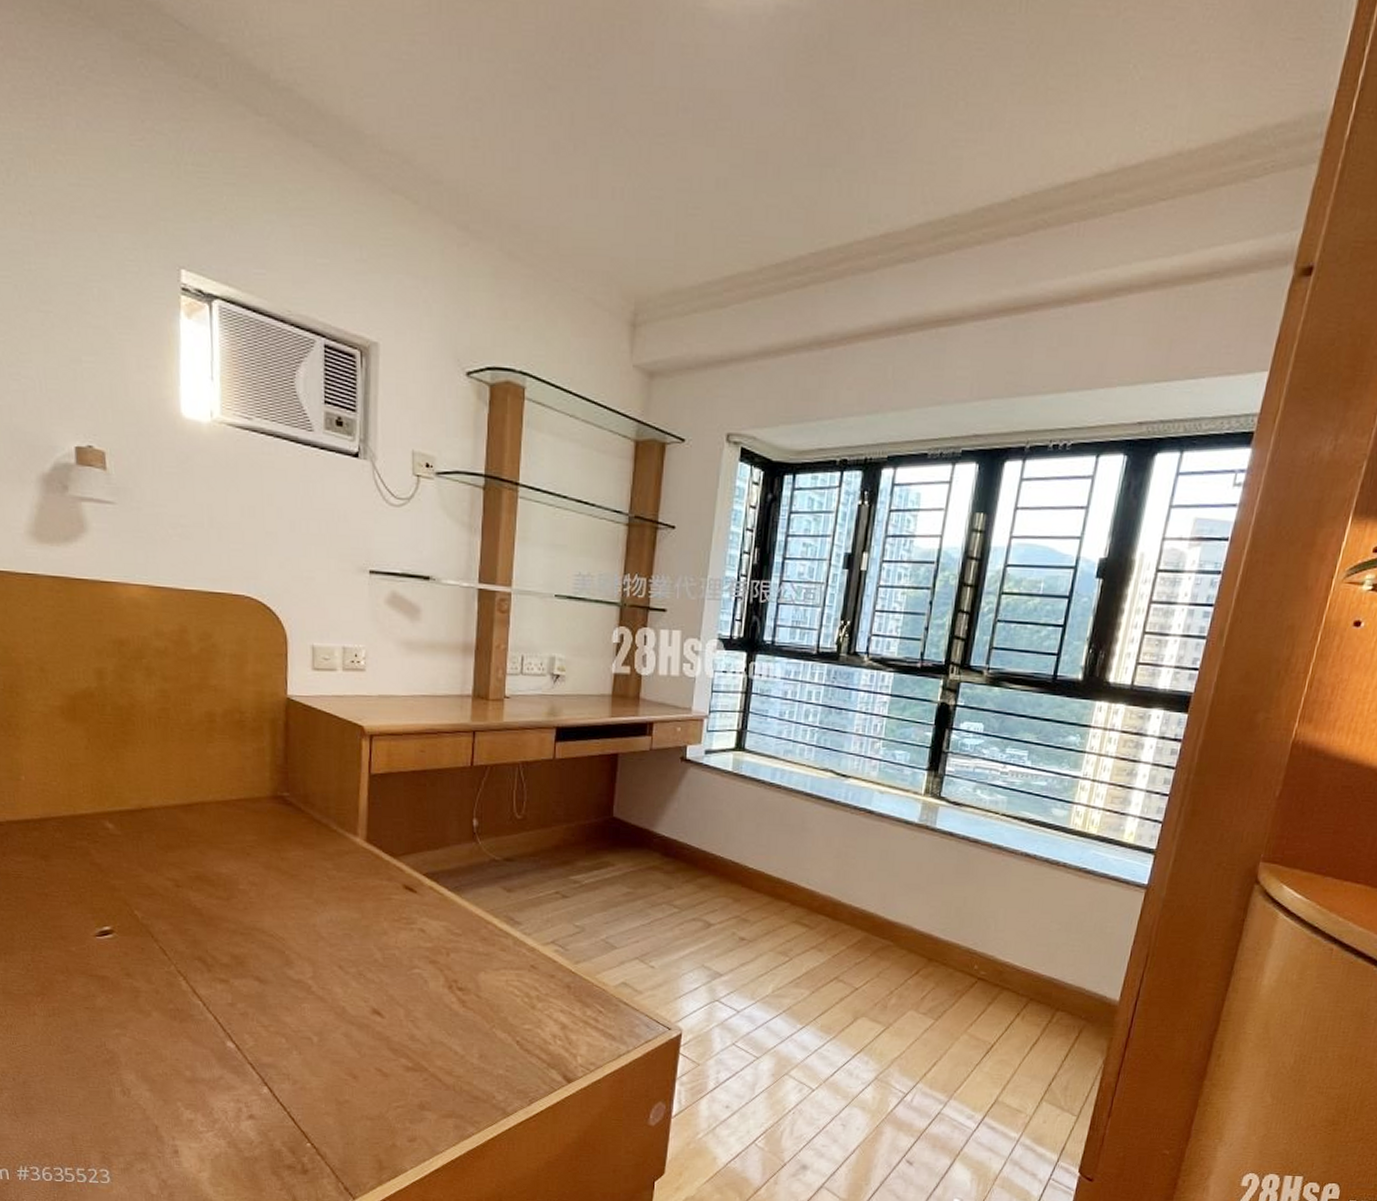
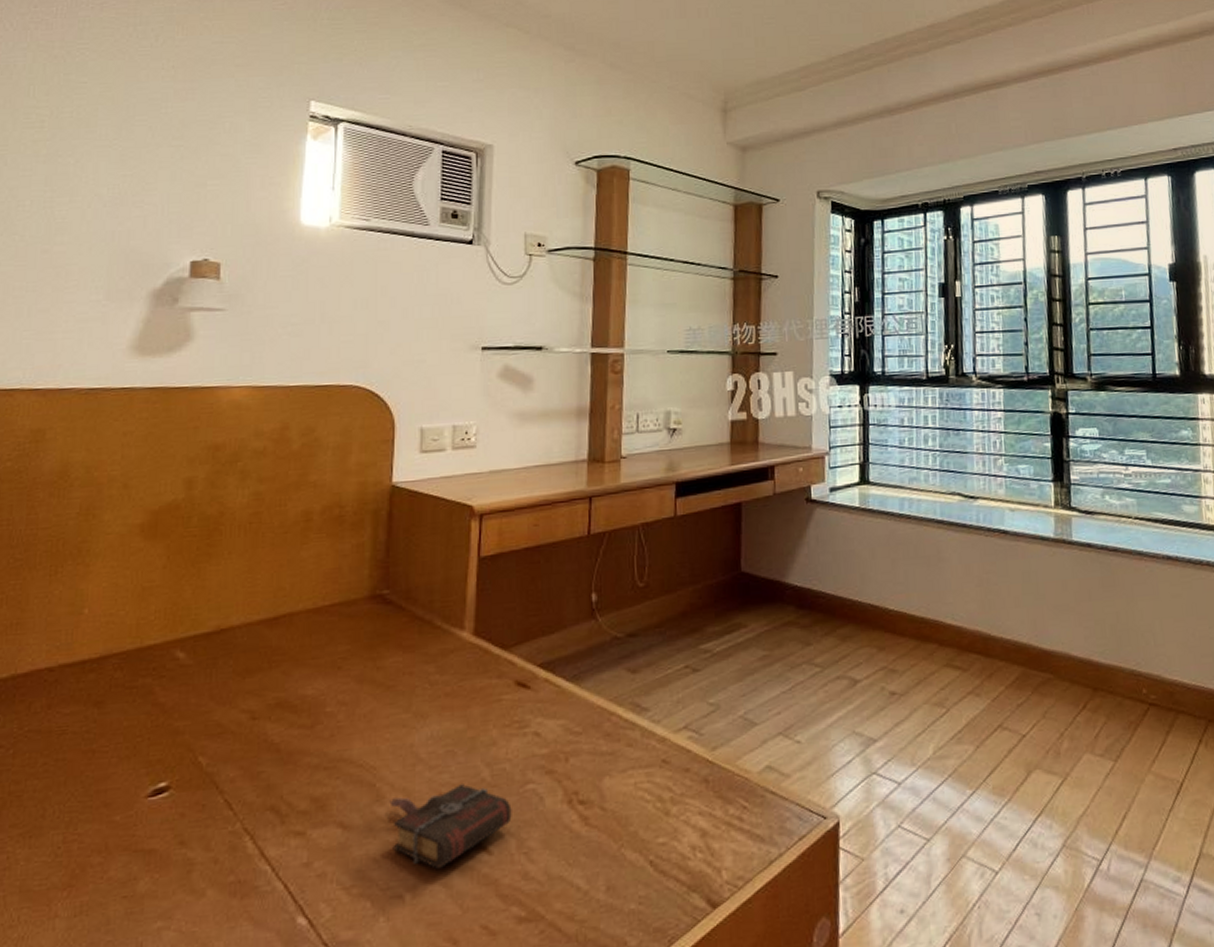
book: none [297,961,401,1022] -> present [389,784,512,869]

